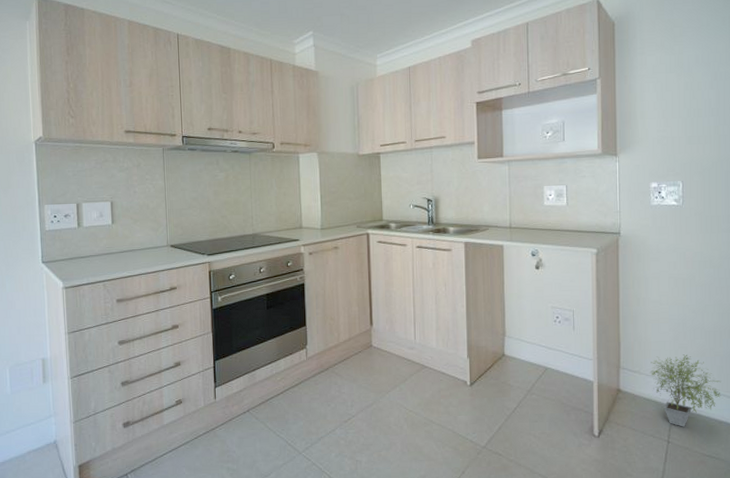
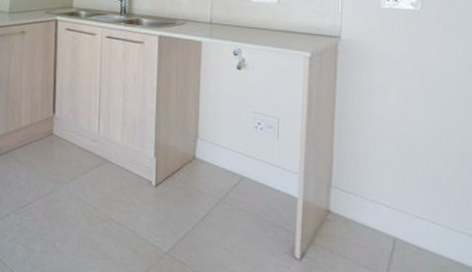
potted plant: present [650,354,721,427] -> none [368,178,460,263]

